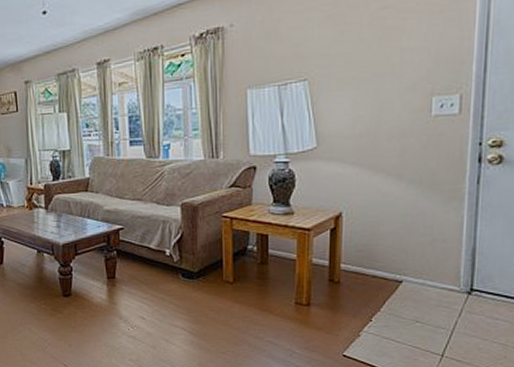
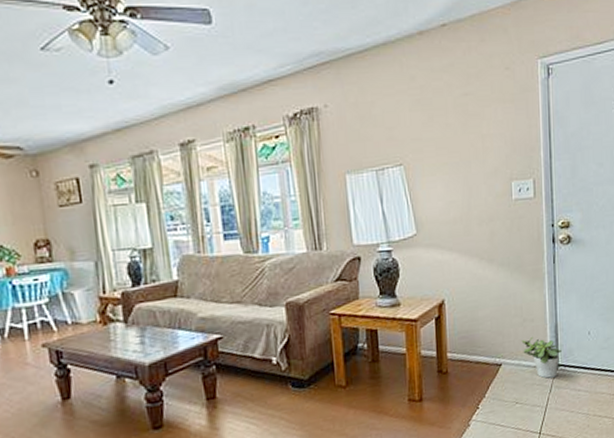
potted plant: none [428,257,478,302] -> present [521,336,561,379]

